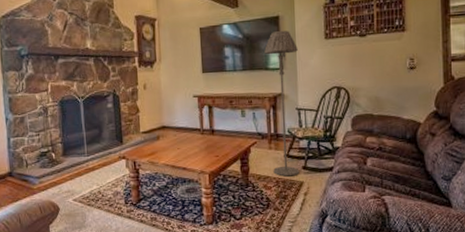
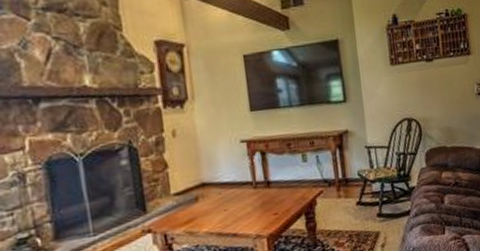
floor lamp: present [264,30,300,177] -> none [324,56,375,229]

